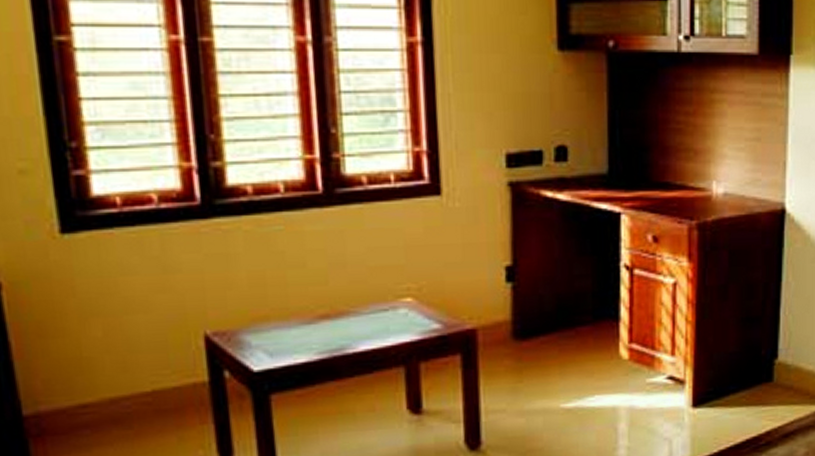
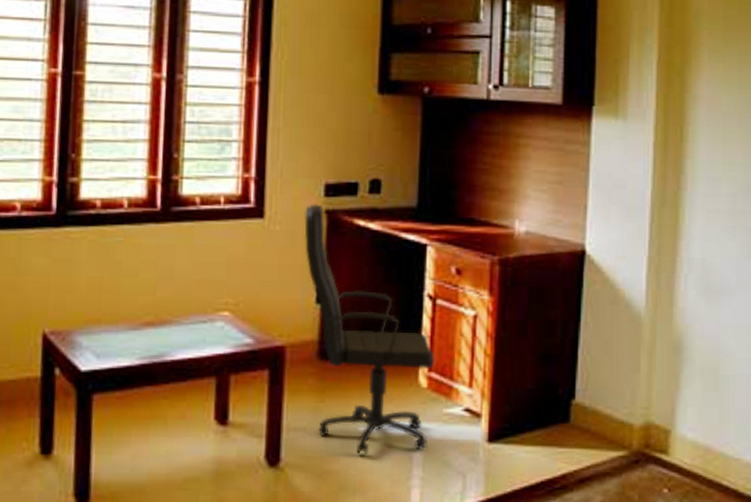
office chair: none [486,176,635,431] -> present [304,204,435,455]

